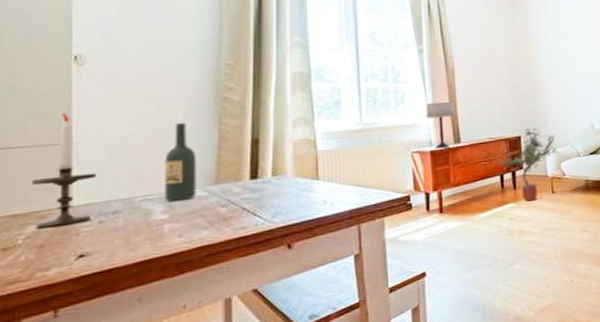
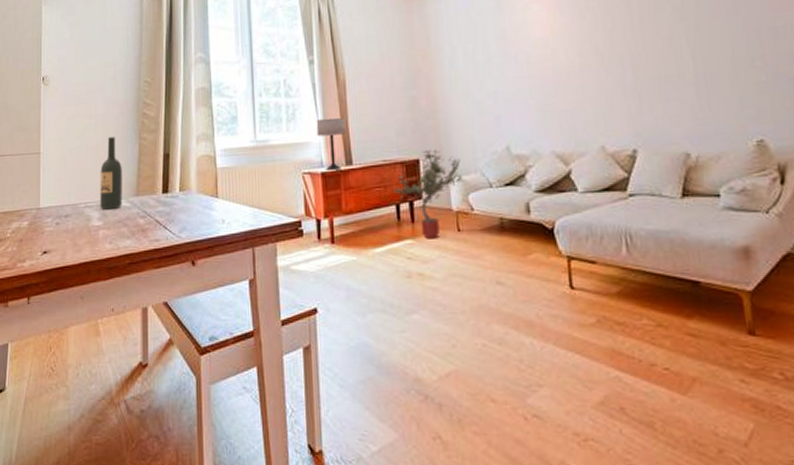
candlestick: present [32,112,97,230] -> none [16,126,56,226]

